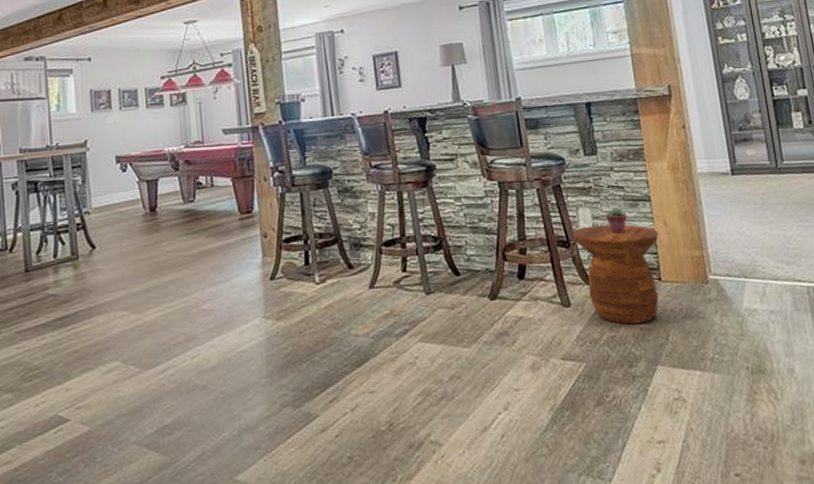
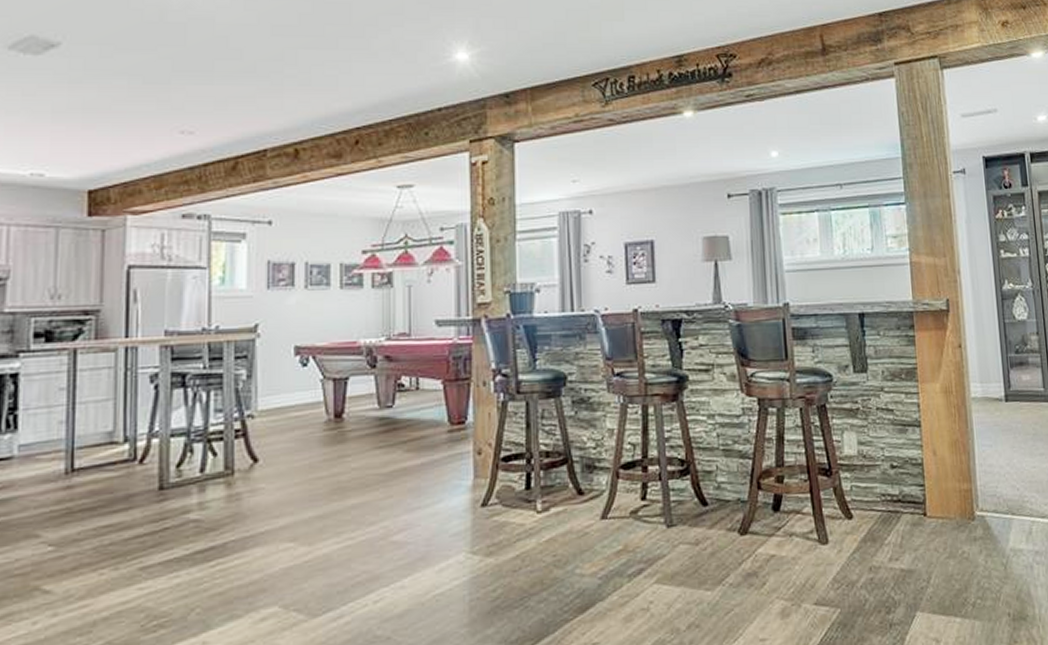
side table: present [572,224,659,325] -> none [835,451,926,565]
potted succulent: present [605,207,627,234] -> none [871,432,895,462]

